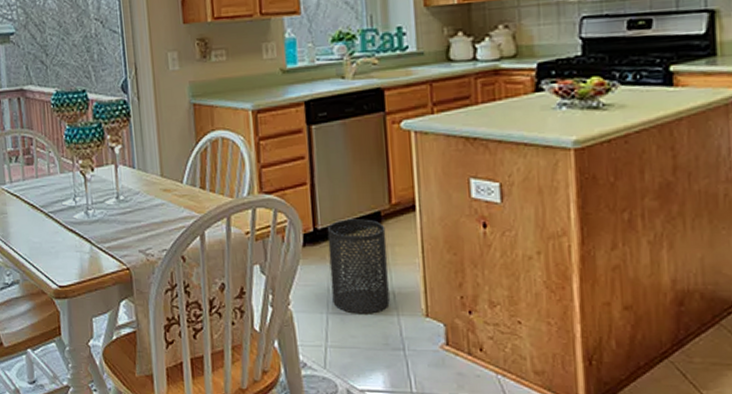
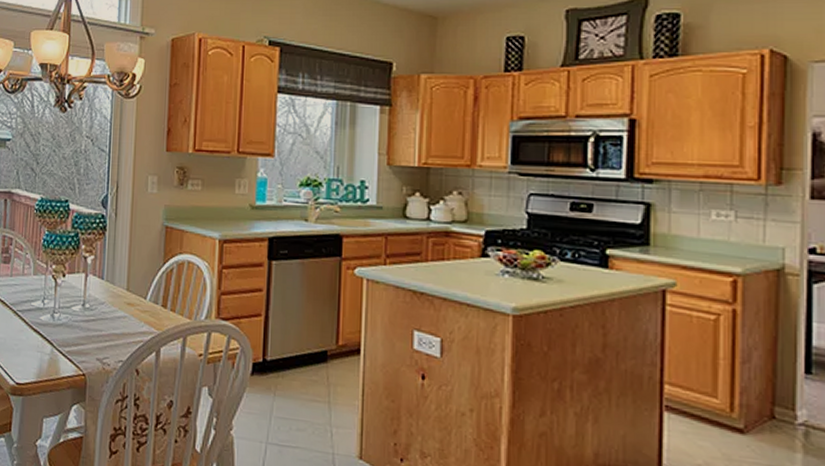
trash can: present [327,219,390,314] -> none [273,354,330,450]

